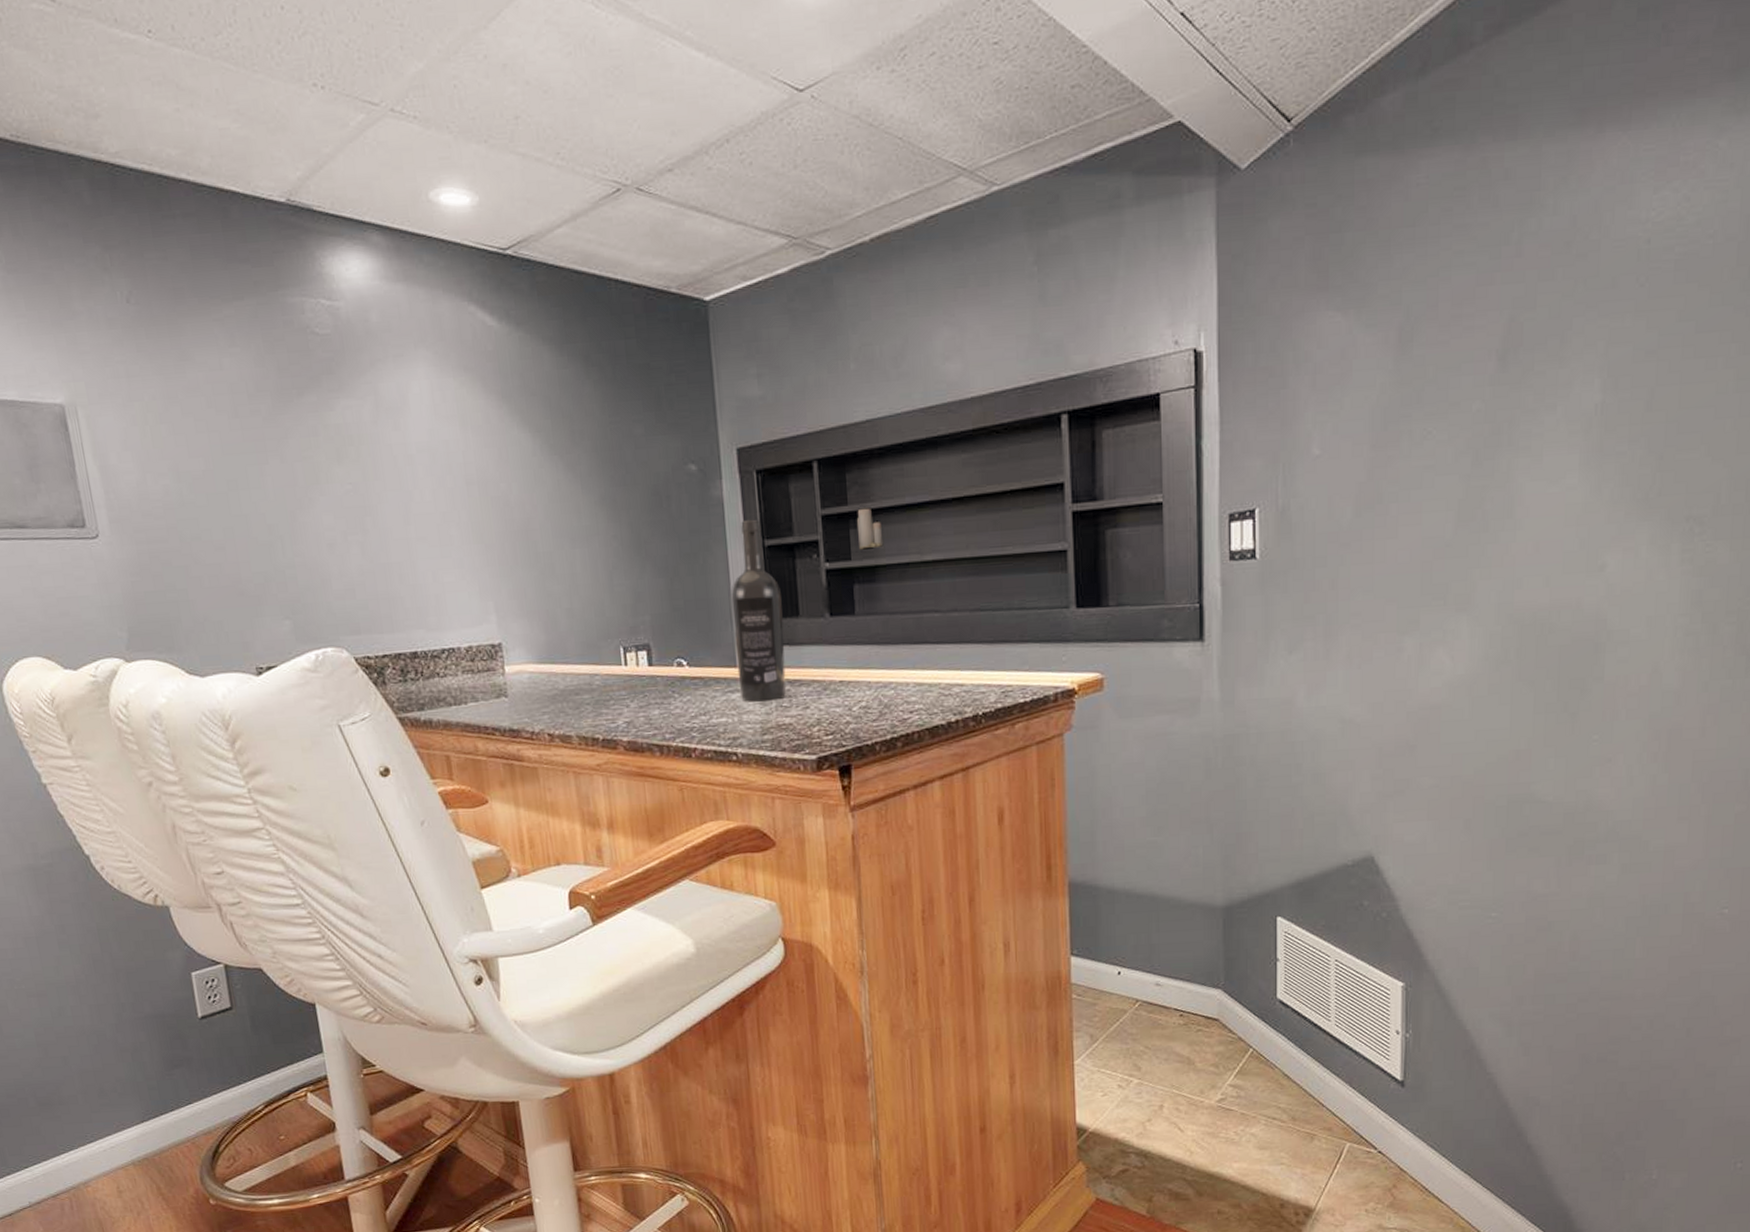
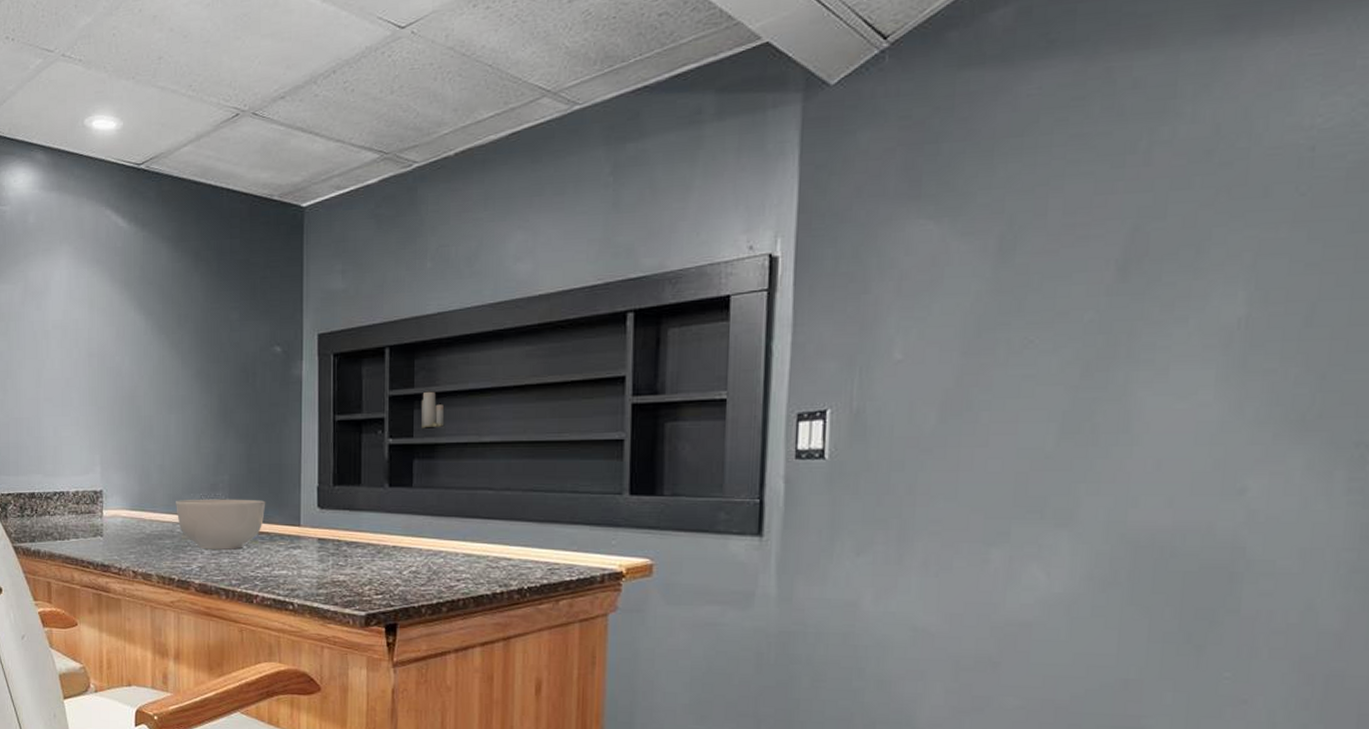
bowl: none [591,641,696,702] -> present [176,499,266,550]
wine bottle: present [730,520,787,702] -> none [300,397,347,559]

